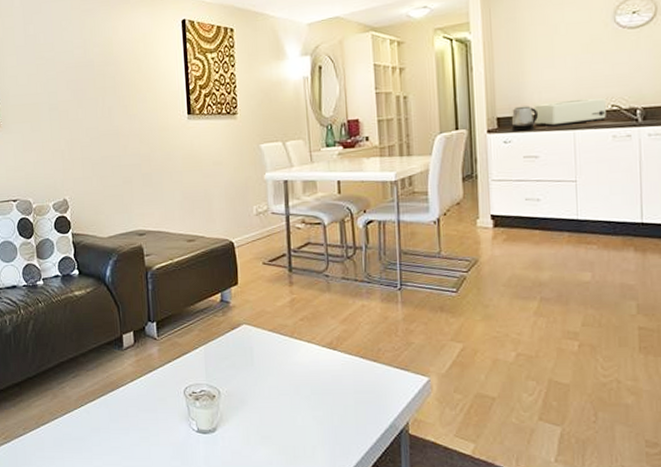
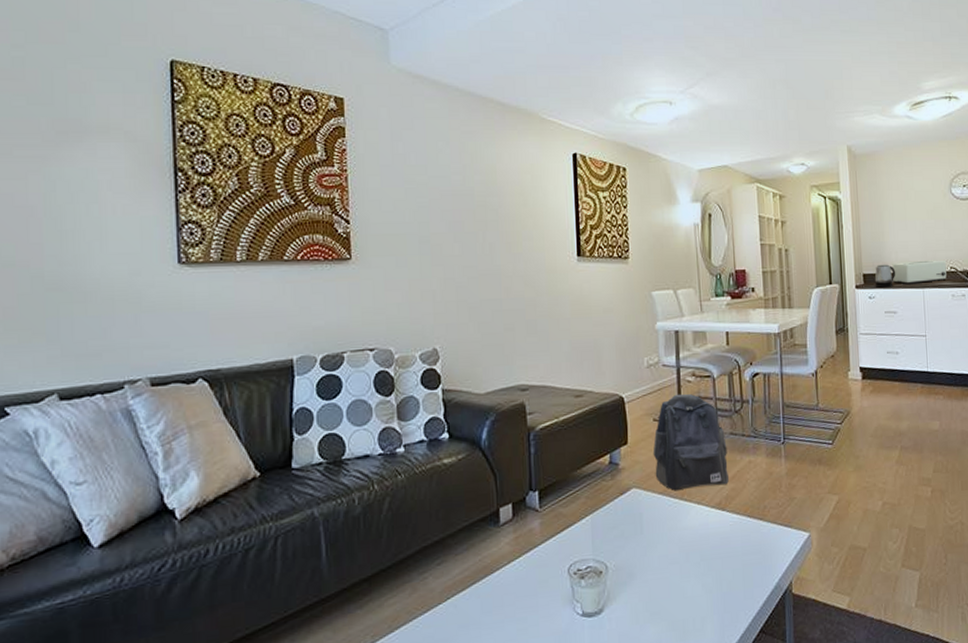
backpack: none [262,239,340,329] -> present [653,393,729,491]

